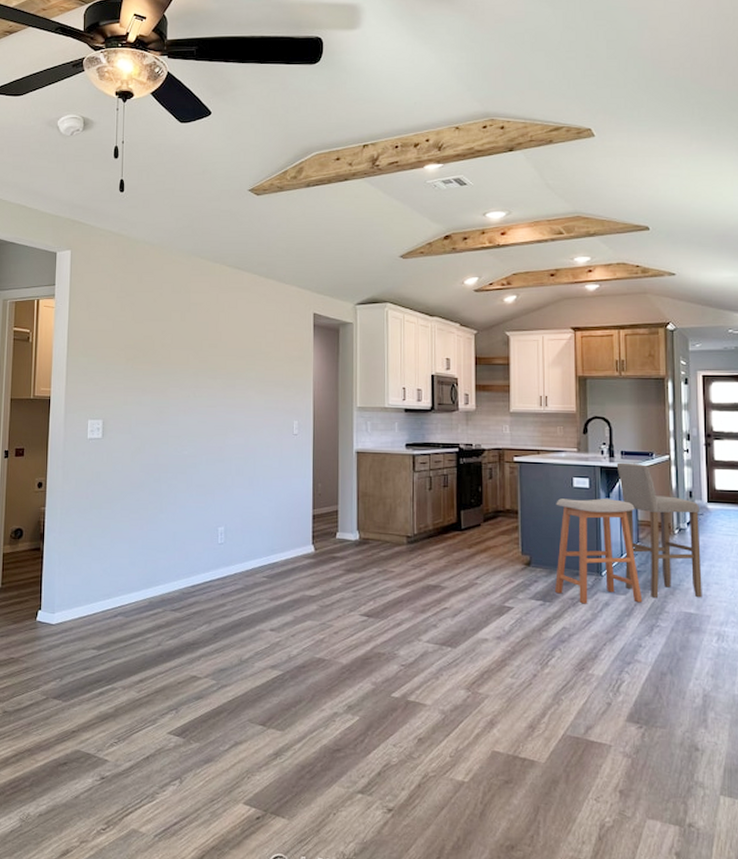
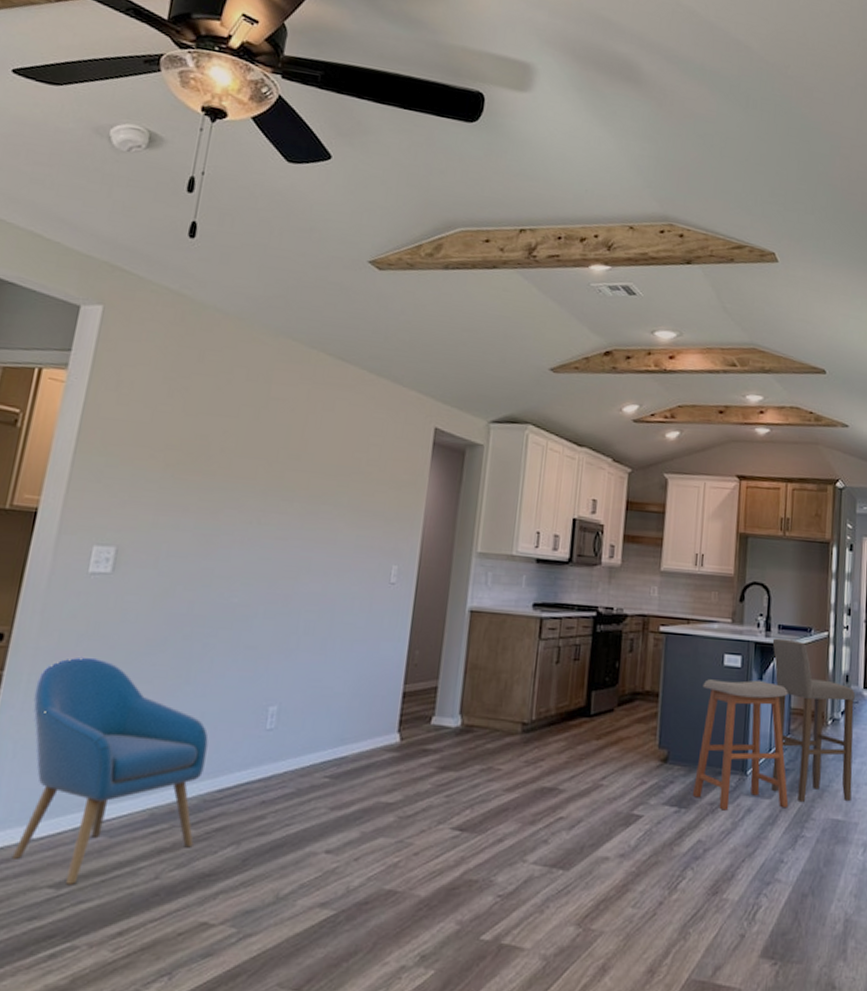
armchair: none [67,497,180,648] -> present [12,658,209,885]

